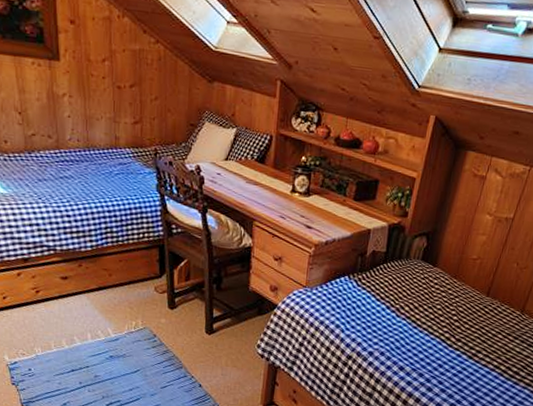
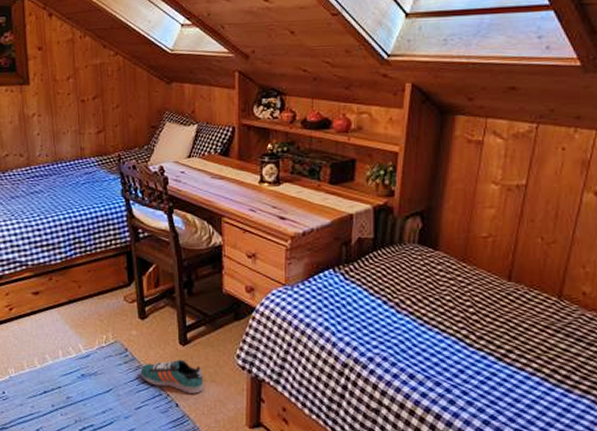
sneaker: none [167,346,226,377] -> present [140,359,203,394]

